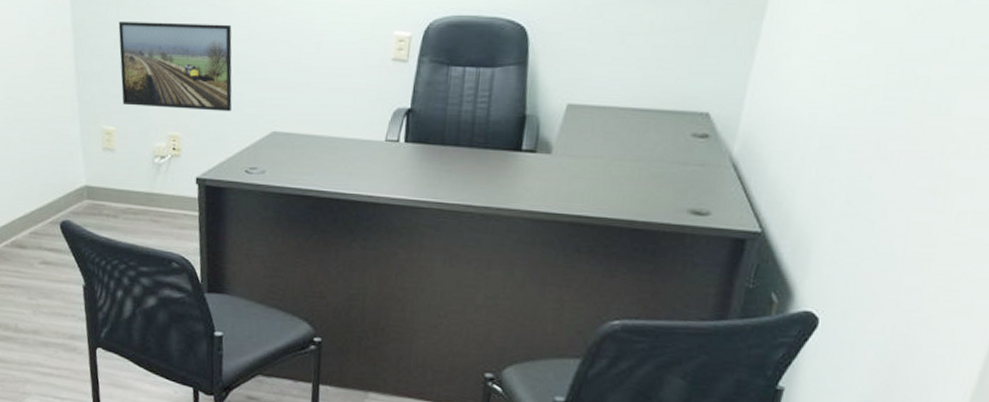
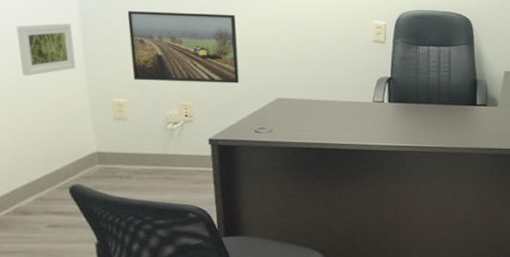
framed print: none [13,36,68,97] -> present [16,22,76,76]

